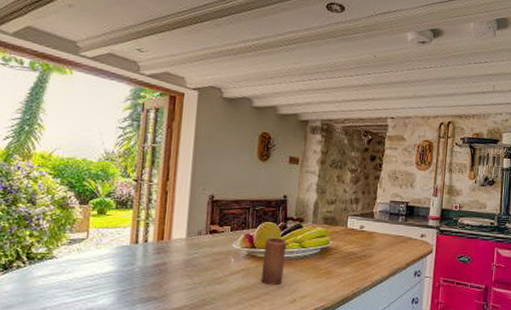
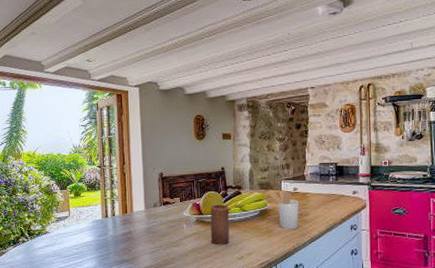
utensil holder: none [331,225,364,272] -> present [267,189,299,230]

